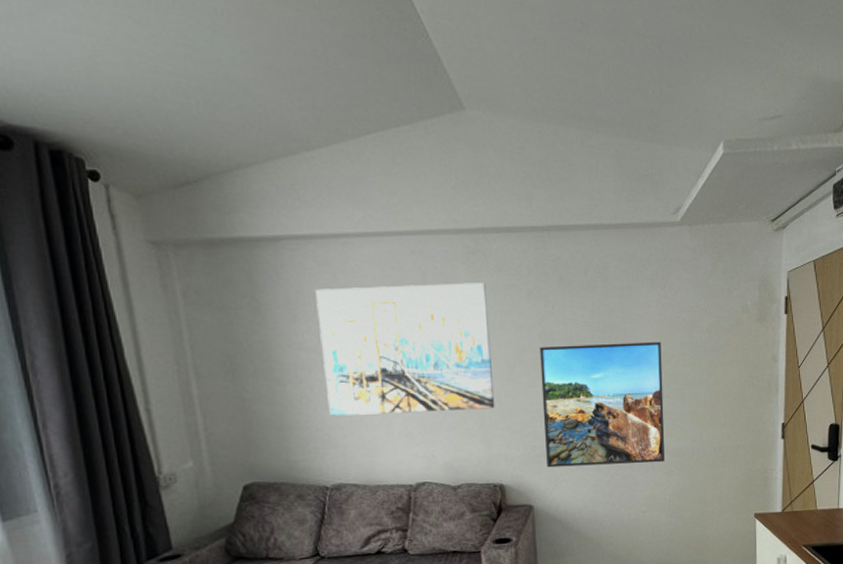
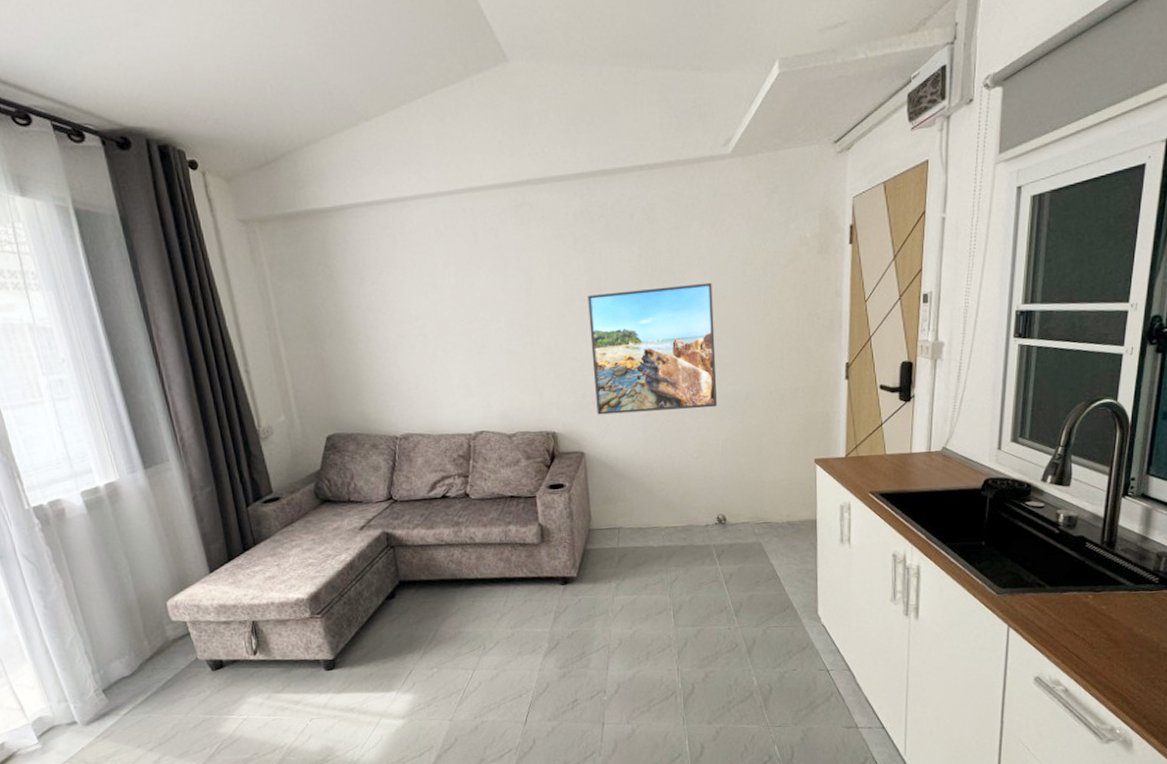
wall art: present [316,283,495,416] -> none [379,235,546,371]

